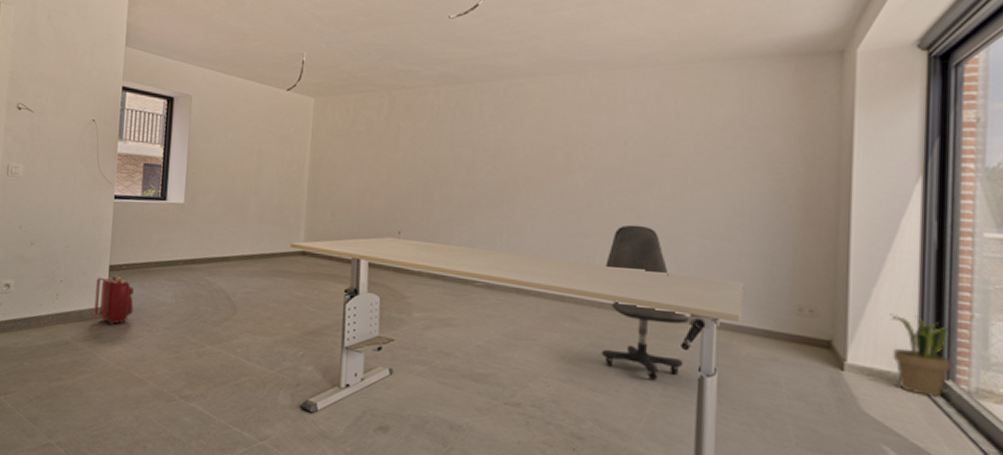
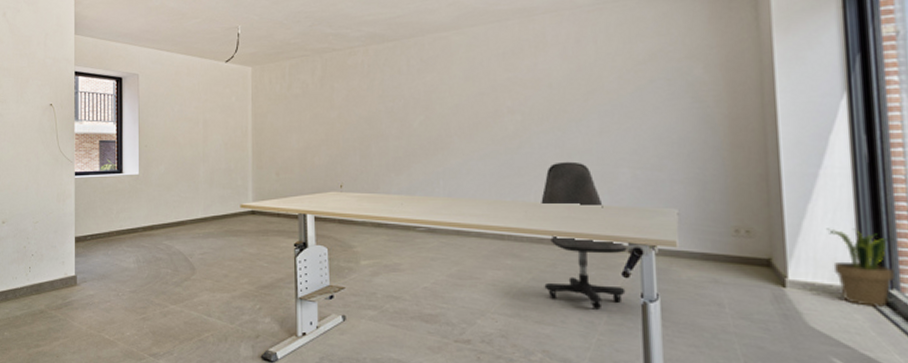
backpack: present [94,275,135,325] -> none [64,246,100,292]

